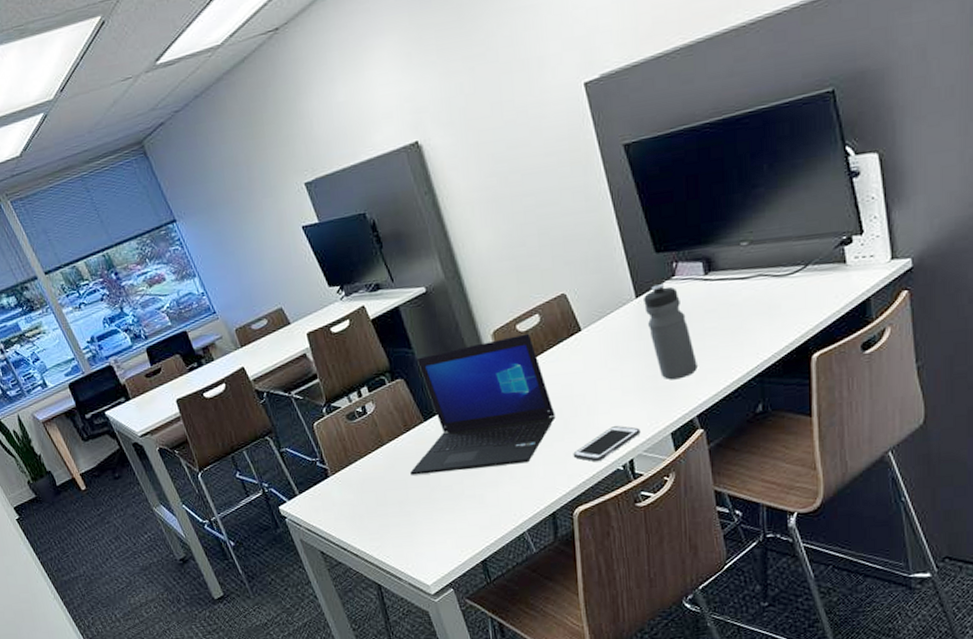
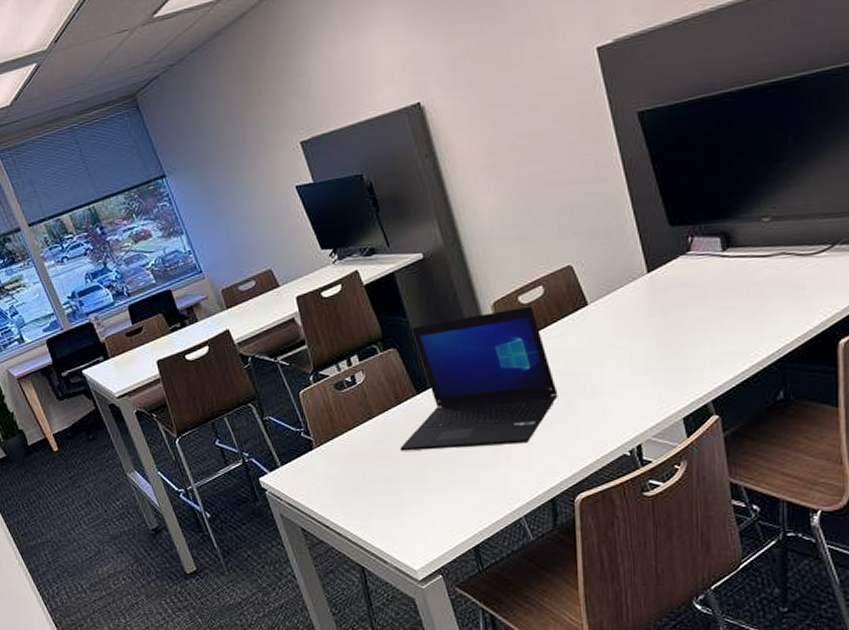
cell phone: present [573,426,641,462] -> none [576,408,650,446]
water bottle: present [644,284,698,380] -> none [656,259,713,361]

